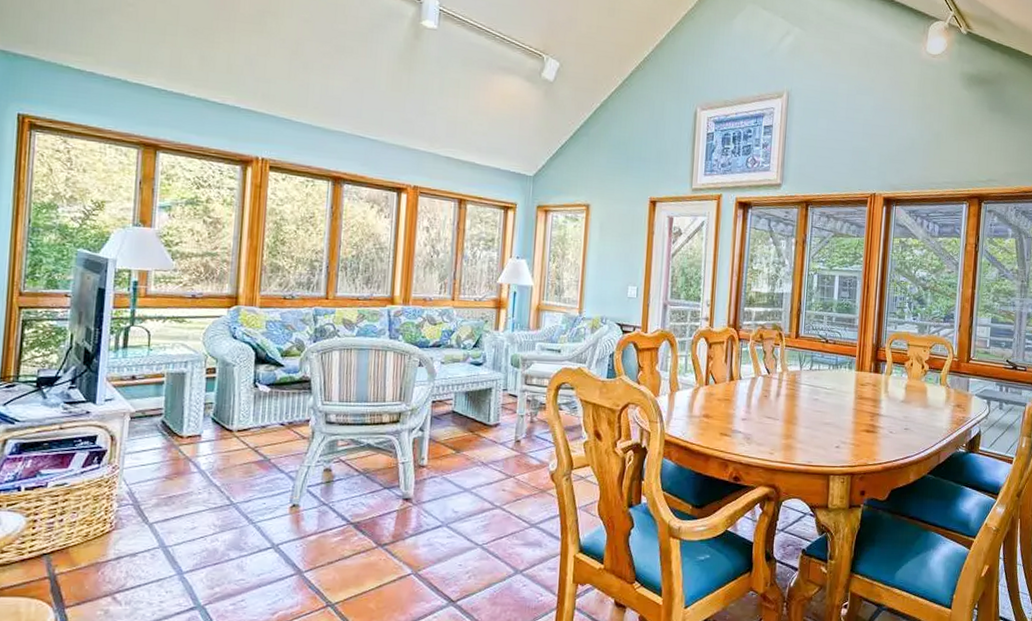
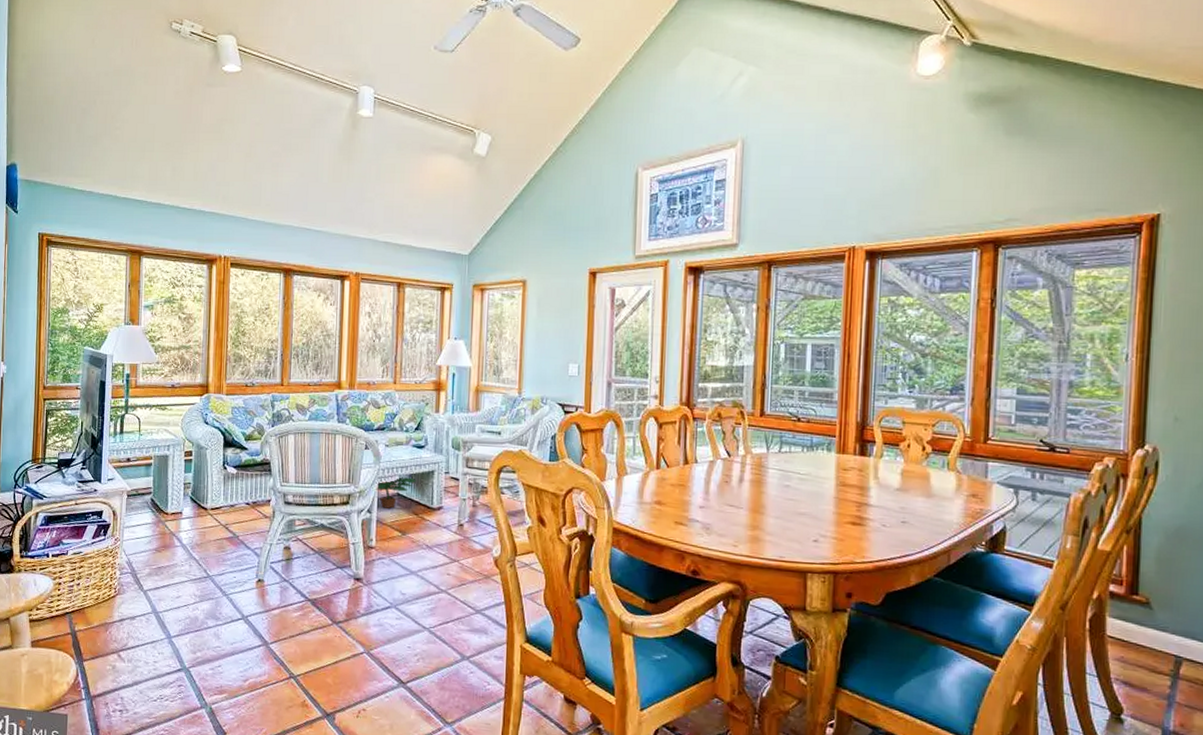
potted plant: none [429,392,473,426] -> present [376,474,416,509]

